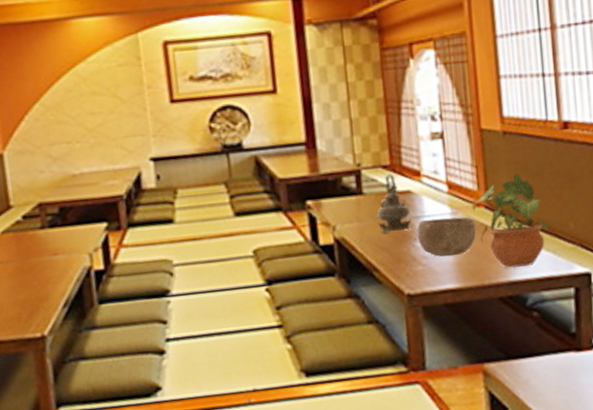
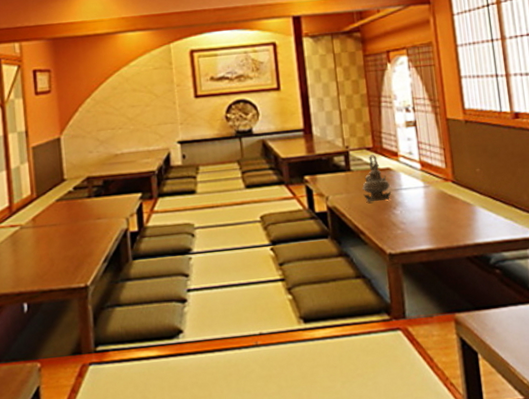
bowl: present [417,217,477,257] -> none [396,189,446,223]
potted plant: present [472,173,549,268] -> none [441,154,507,232]

